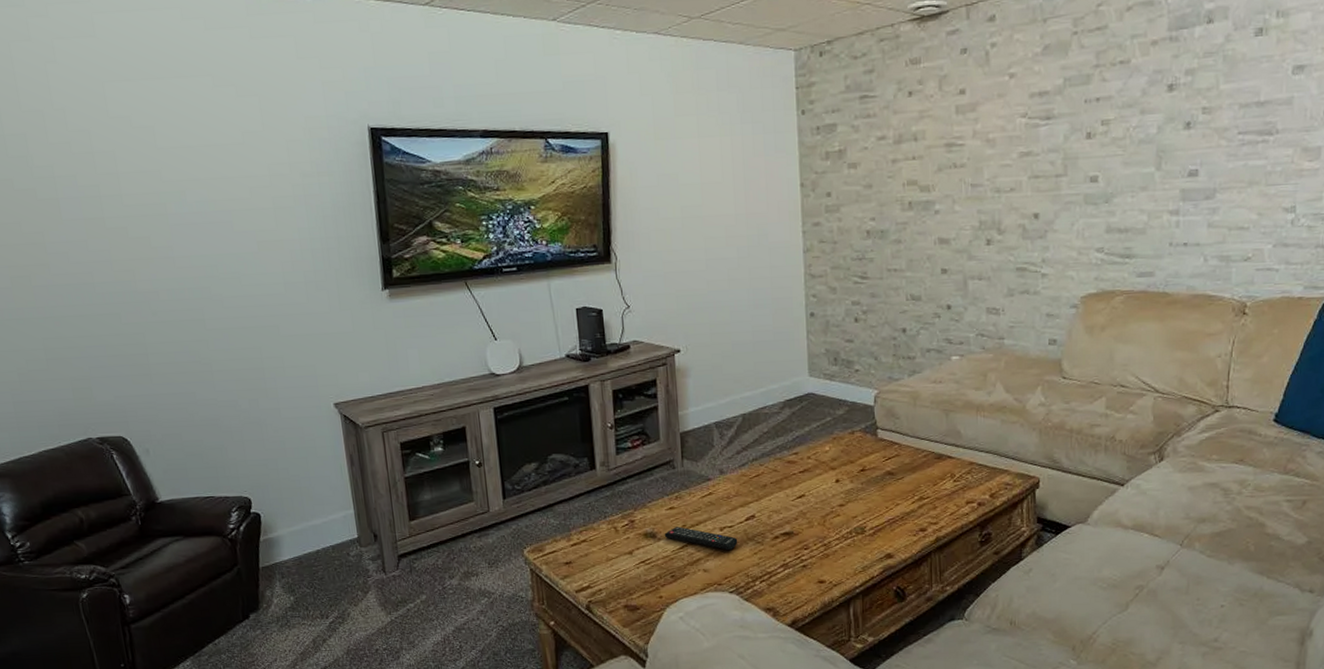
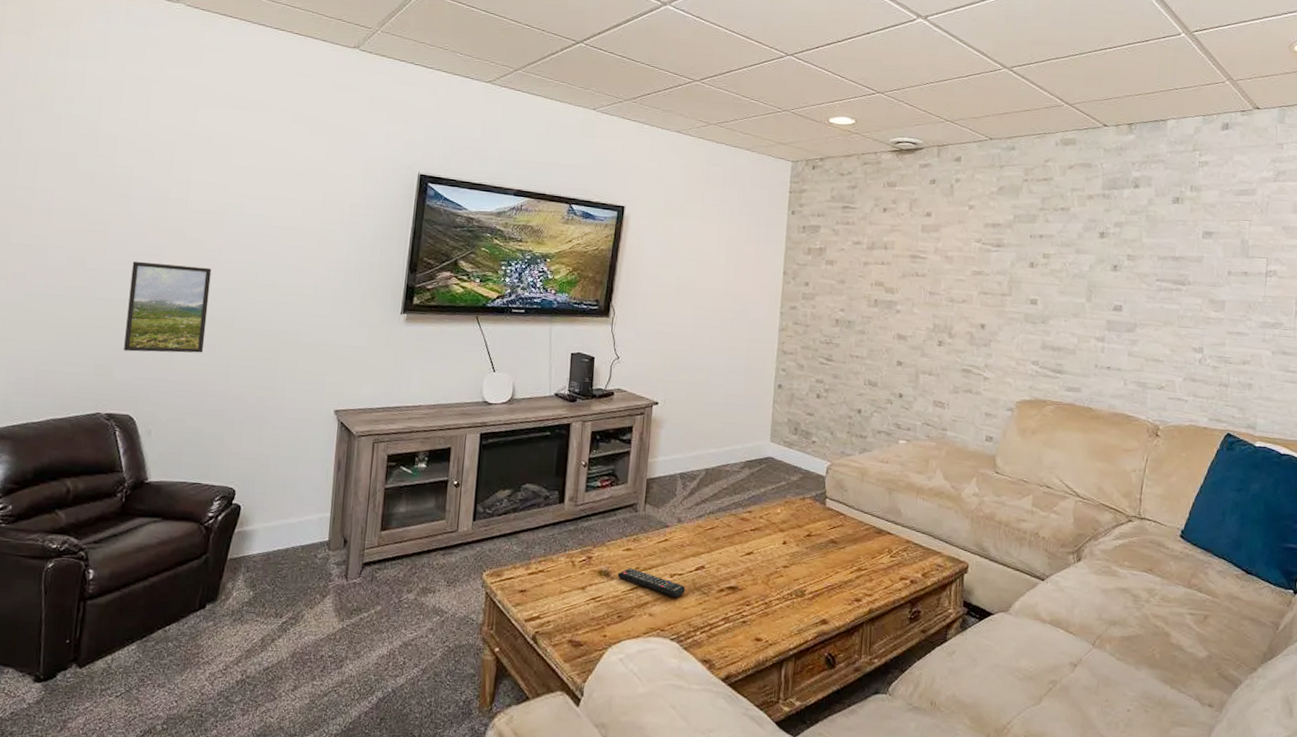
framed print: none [81,267,181,370] -> present [124,261,212,353]

